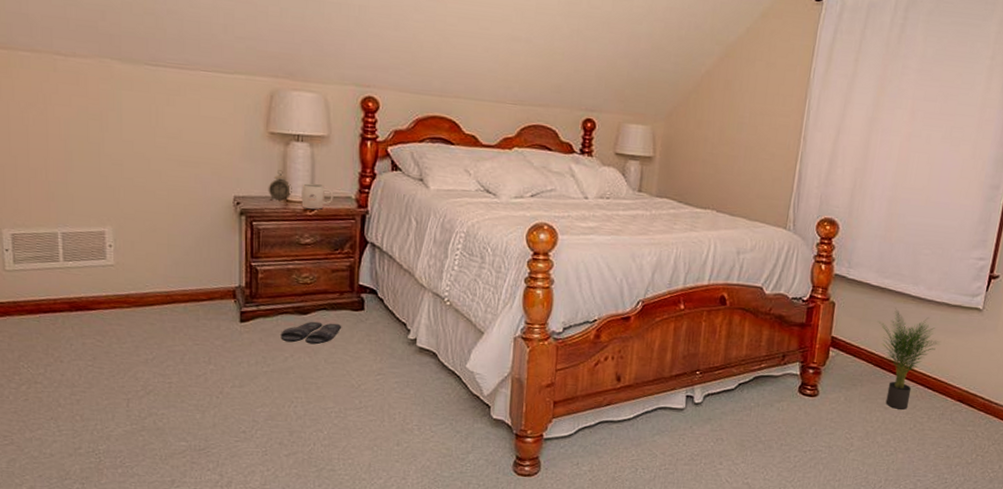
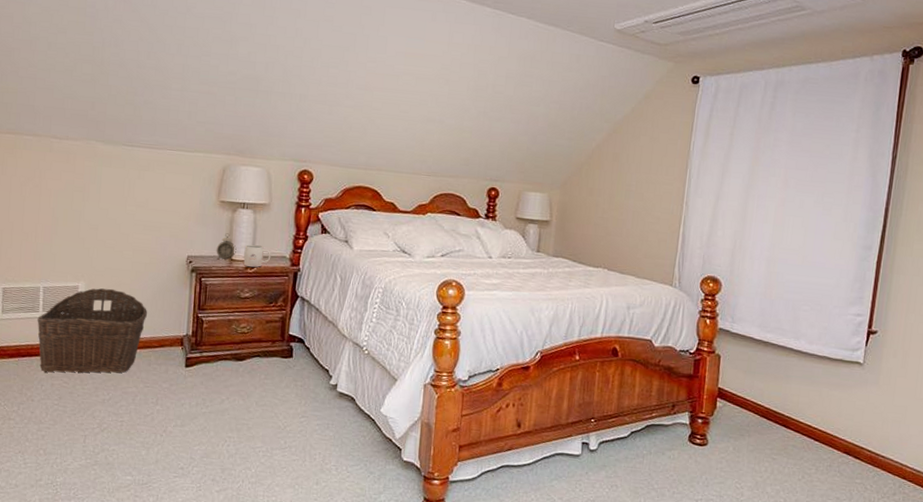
wicker basket: none [58,234,192,331] -> present [37,288,148,373]
slippers: present [281,321,341,344] -> none [219,367,272,388]
potted plant: present [878,308,940,410] -> none [762,361,824,461]

